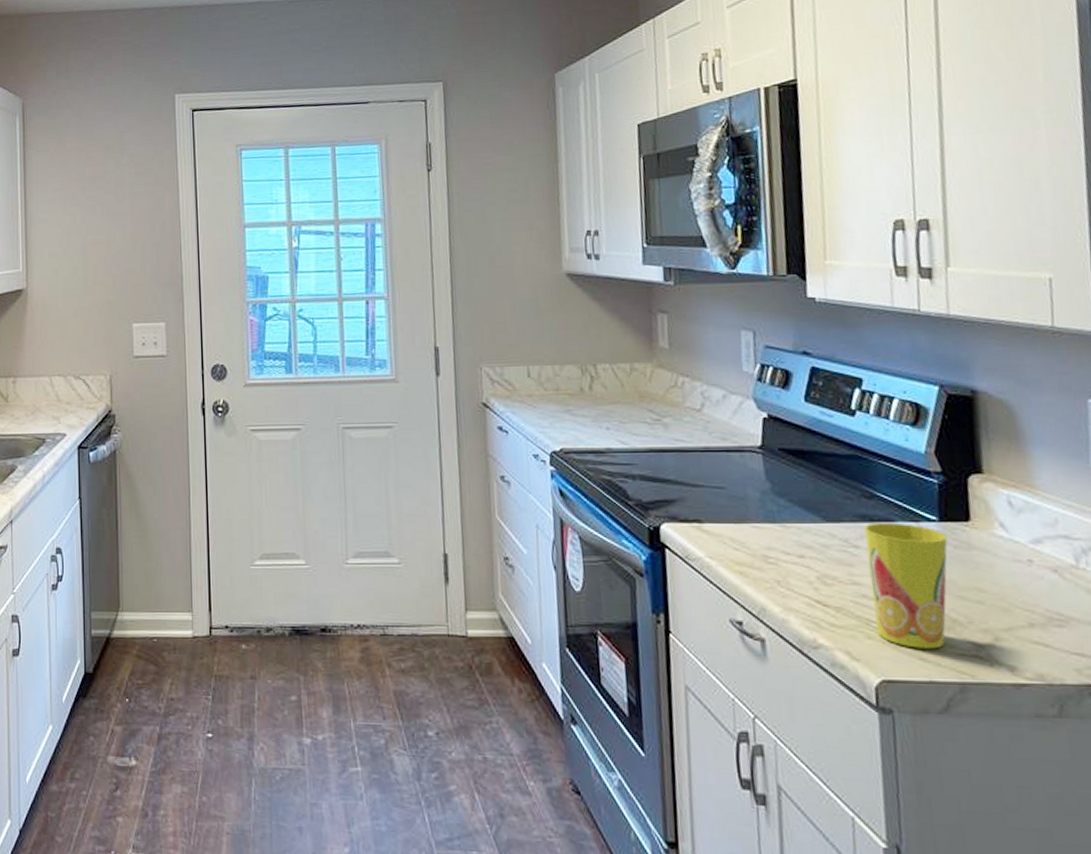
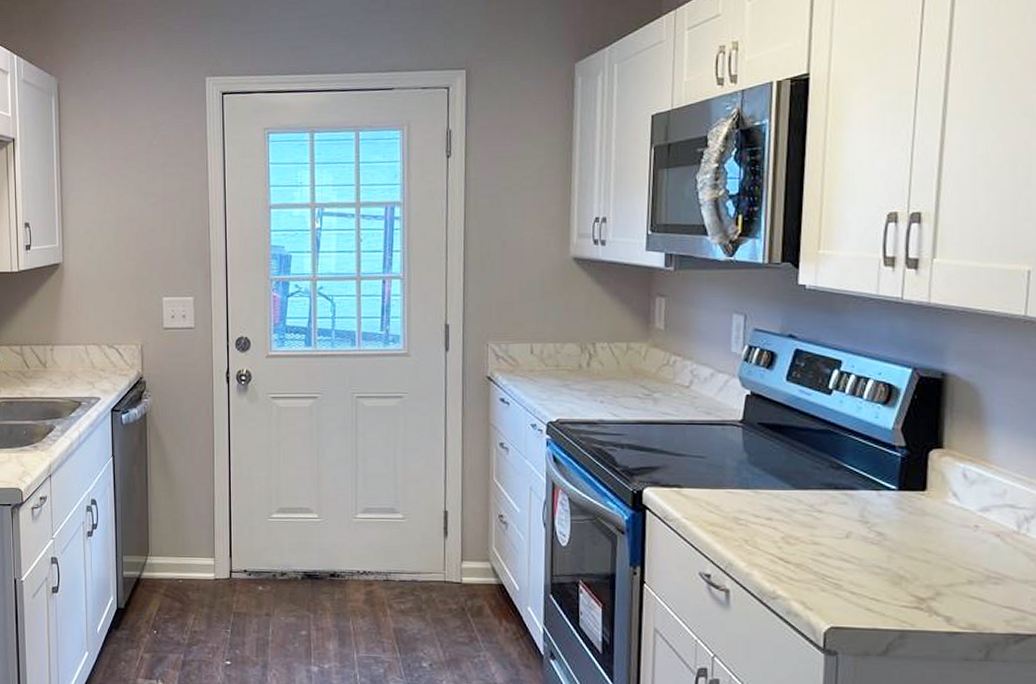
cup: present [864,522,948,649] -> none [829,490,904,601]

